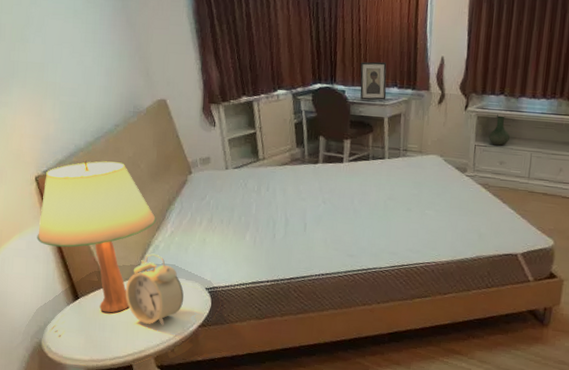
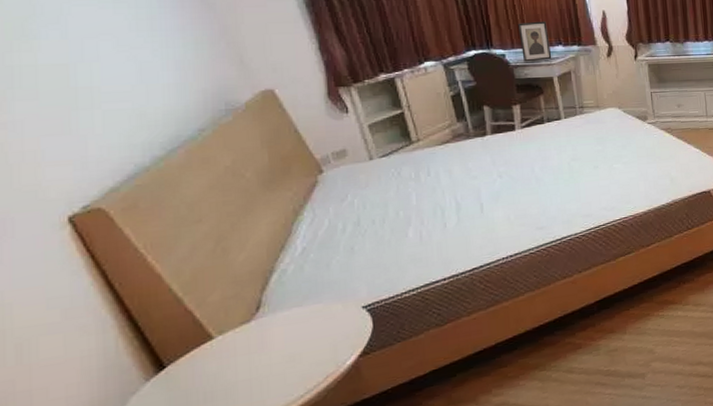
table lamp: present [37,159,157,313] -> none [80,175,279,376]
alarm clock: present [125,253,184,327] -> none [241,280,332,374]
vase: present [489,114,510,146] -> none [662,60,682,90]

